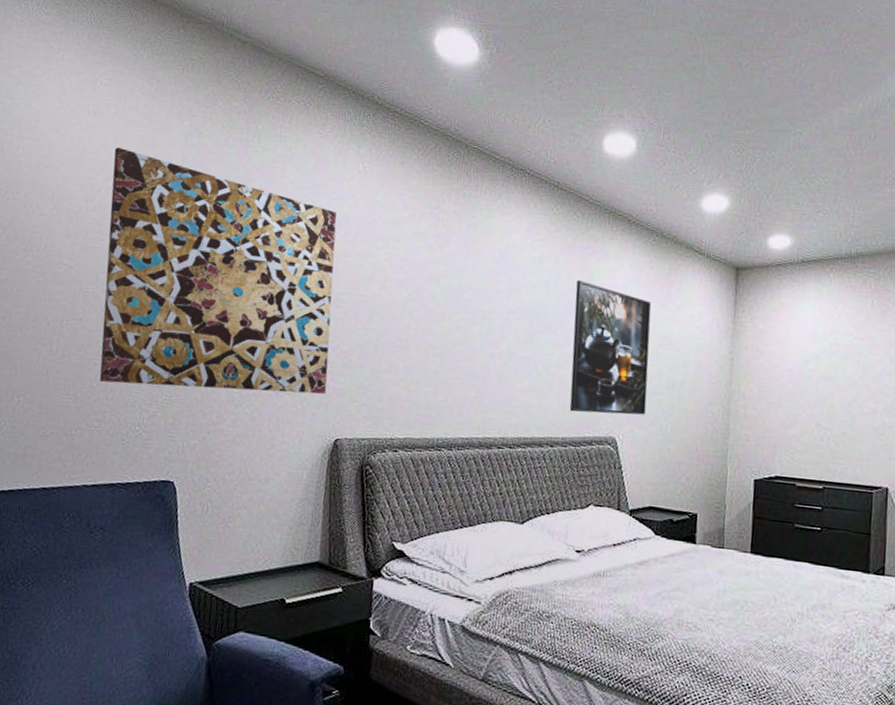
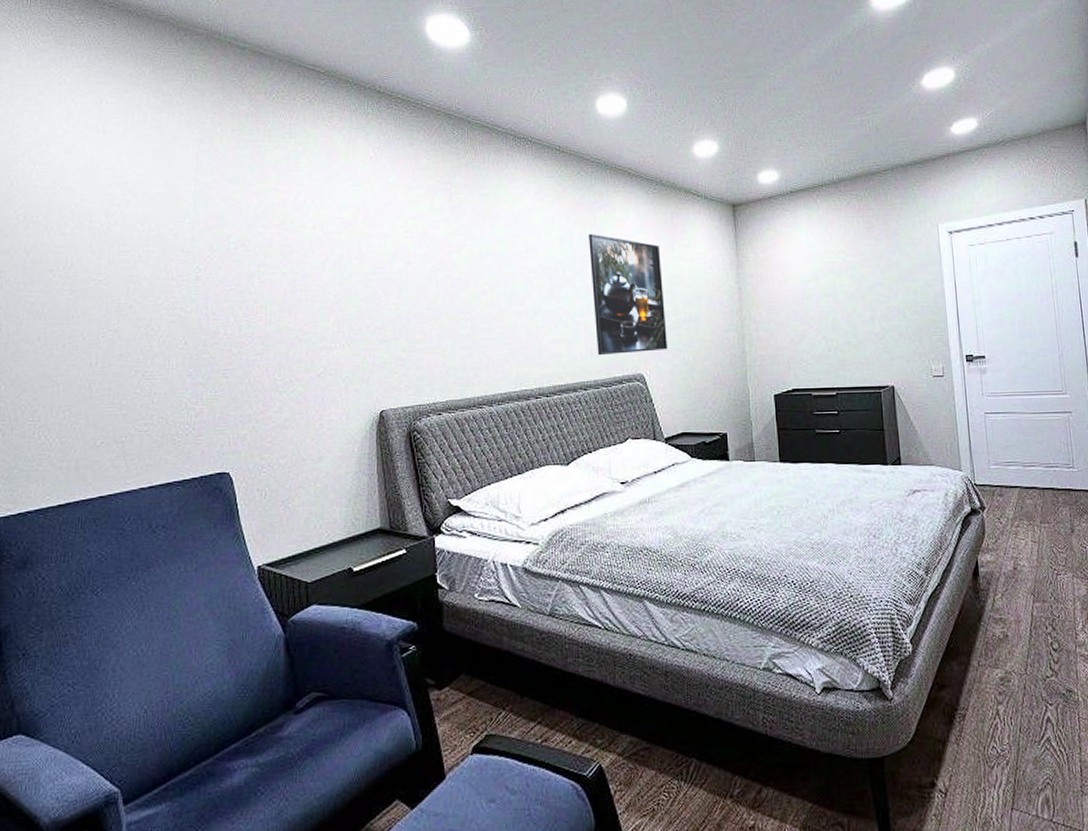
wall art: present [99,148,337,394] -> none [128,162,366,387]

